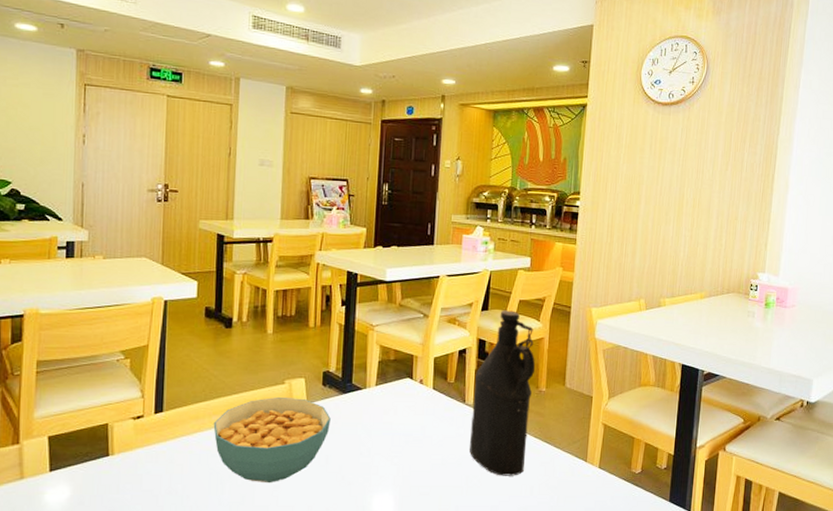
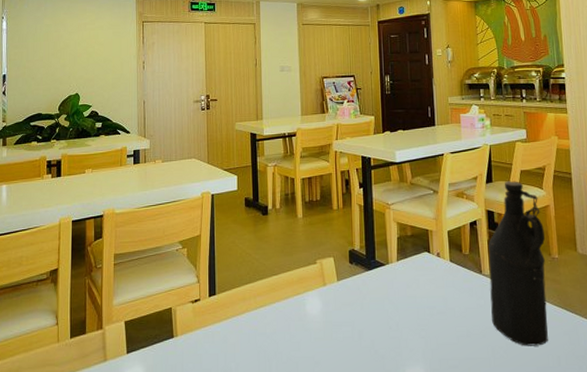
cereal bowl: present [213,396,331,484] -> none [258,276,360,360]

